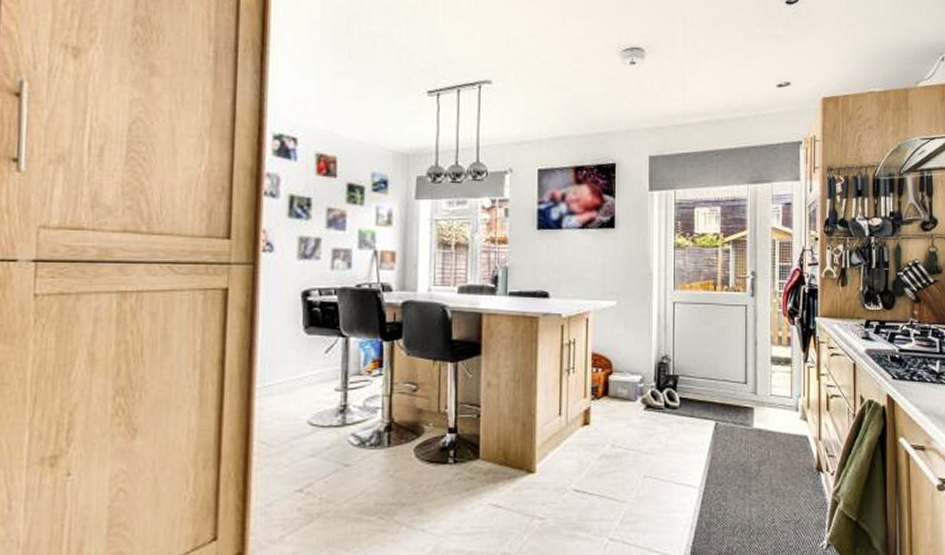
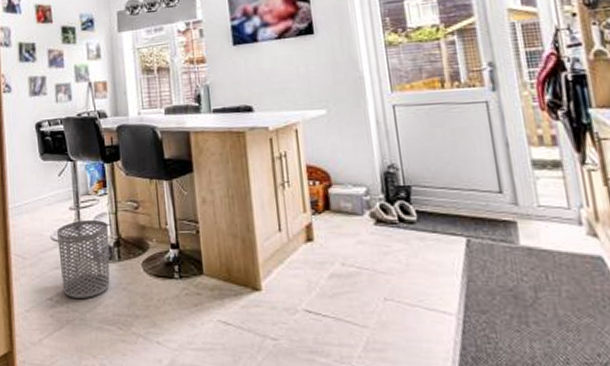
waste bin: none [316,402,380,488] -> present [57,219,110,298]

